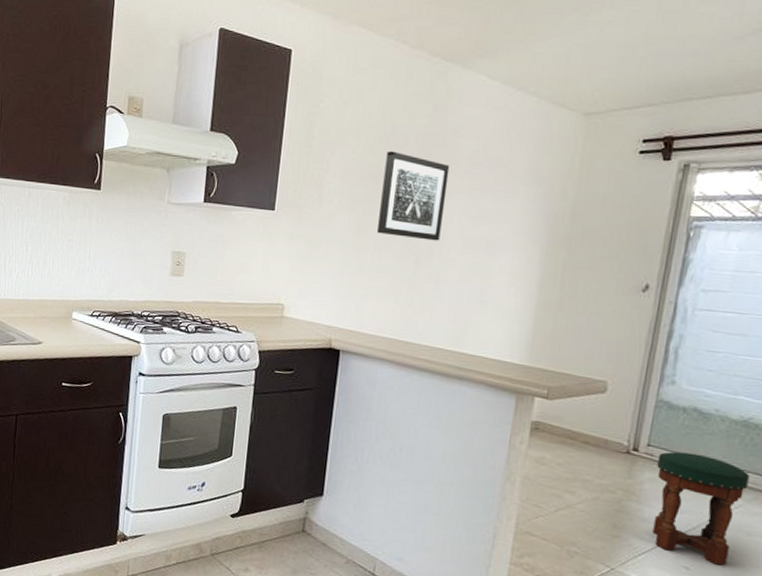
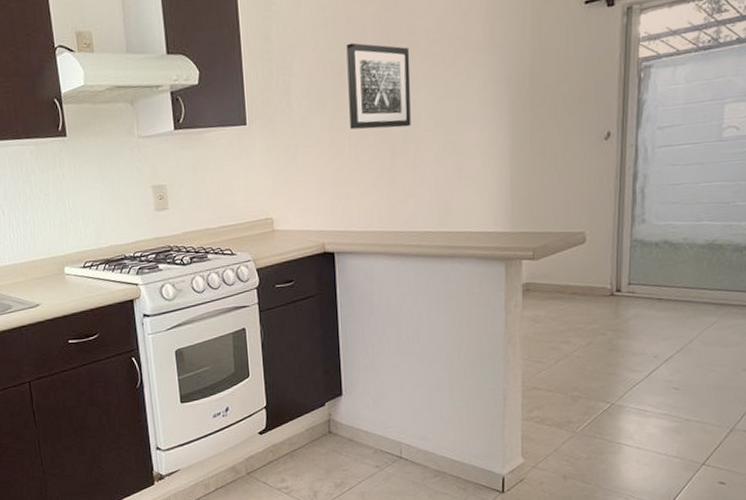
stool: present [652,451,750,565] -> none [639,282,720,380]

